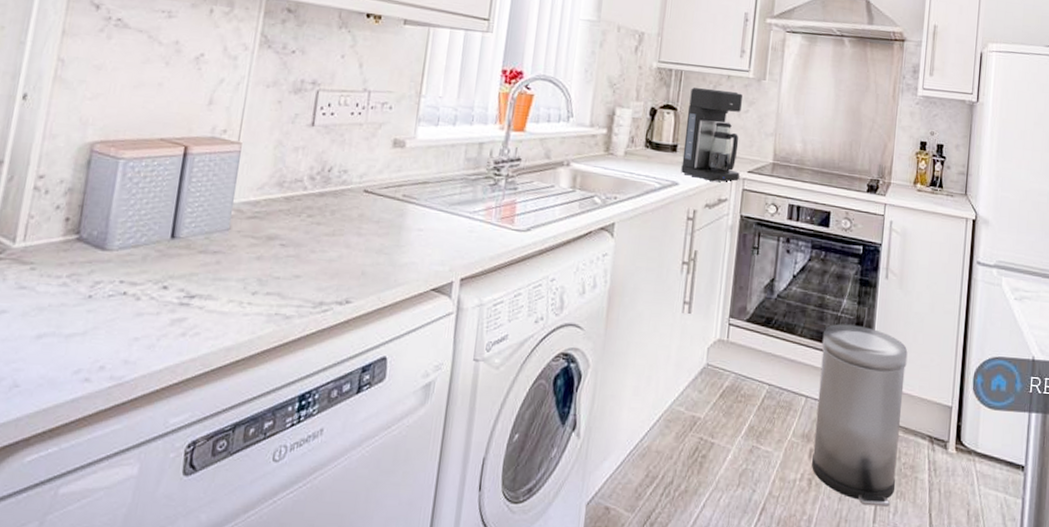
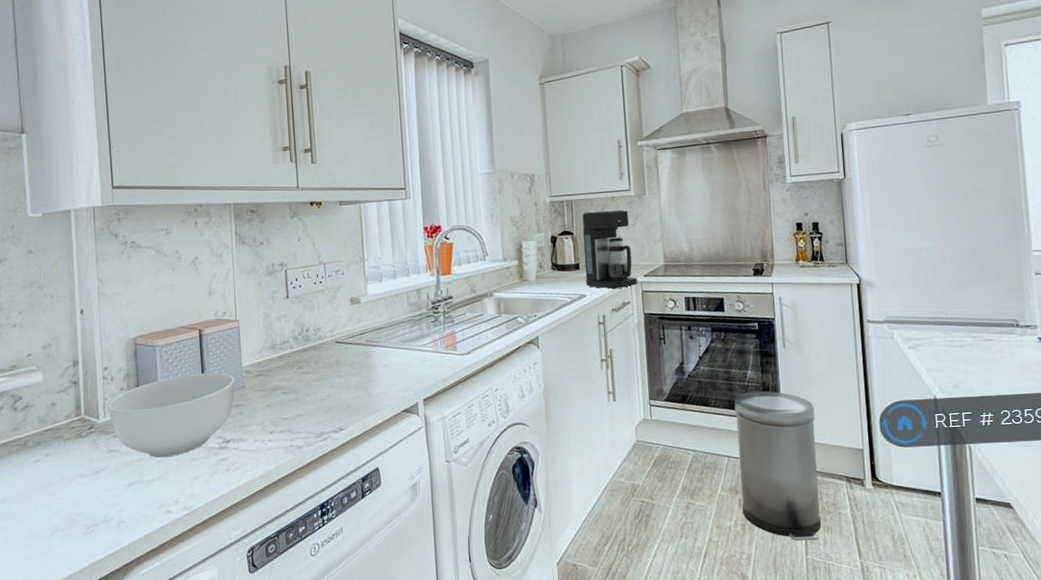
bowl: none [30,201,221,307] -> present [107,372,236,458]

